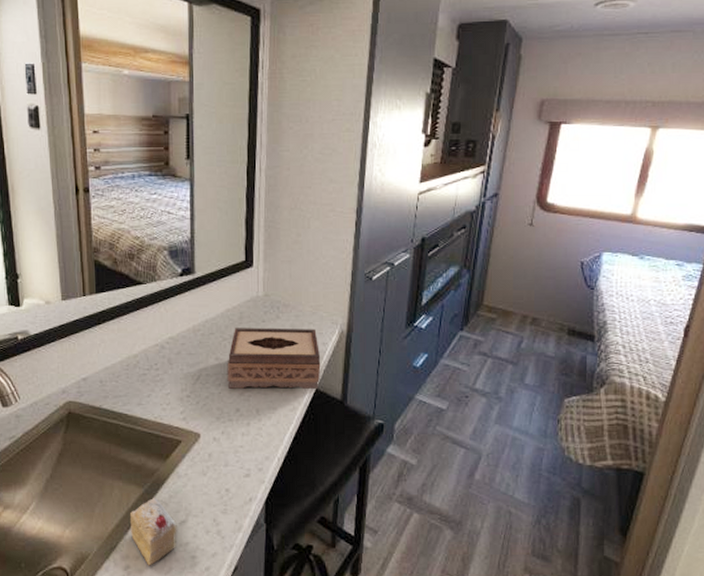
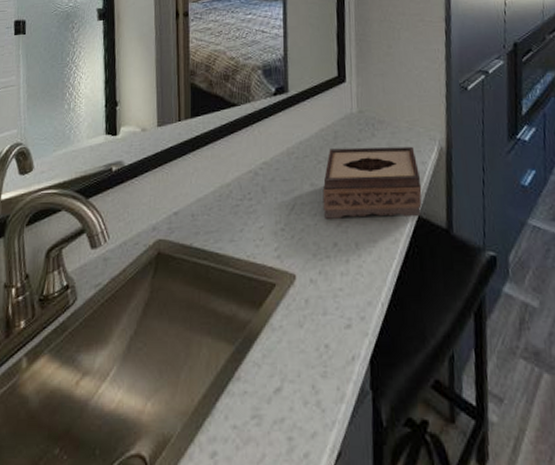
cake slice: present [129,497,177,566] -> none [218,357,271,452]

